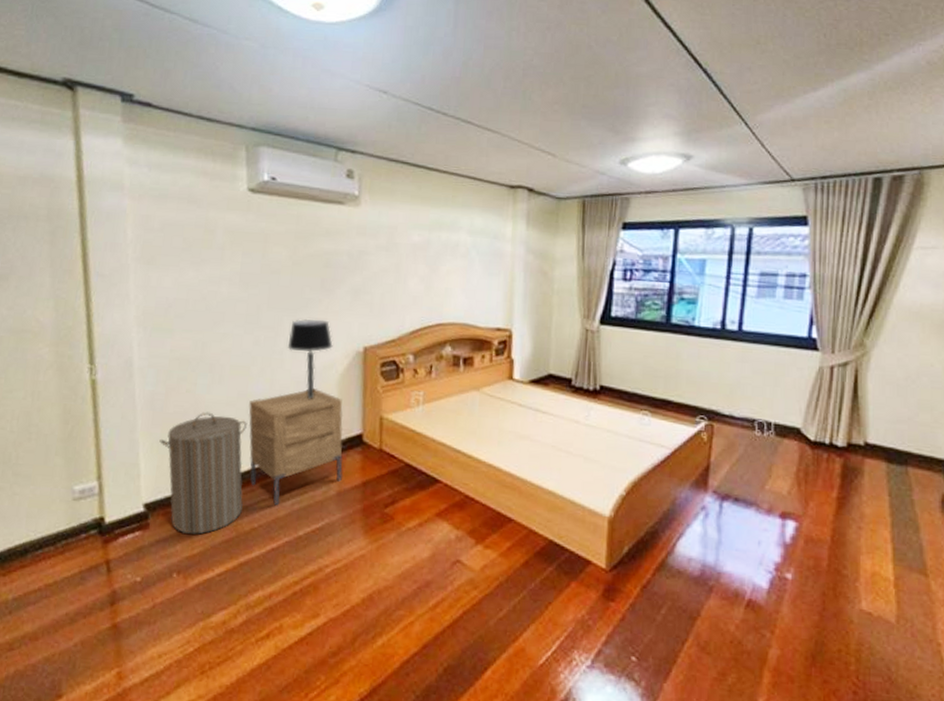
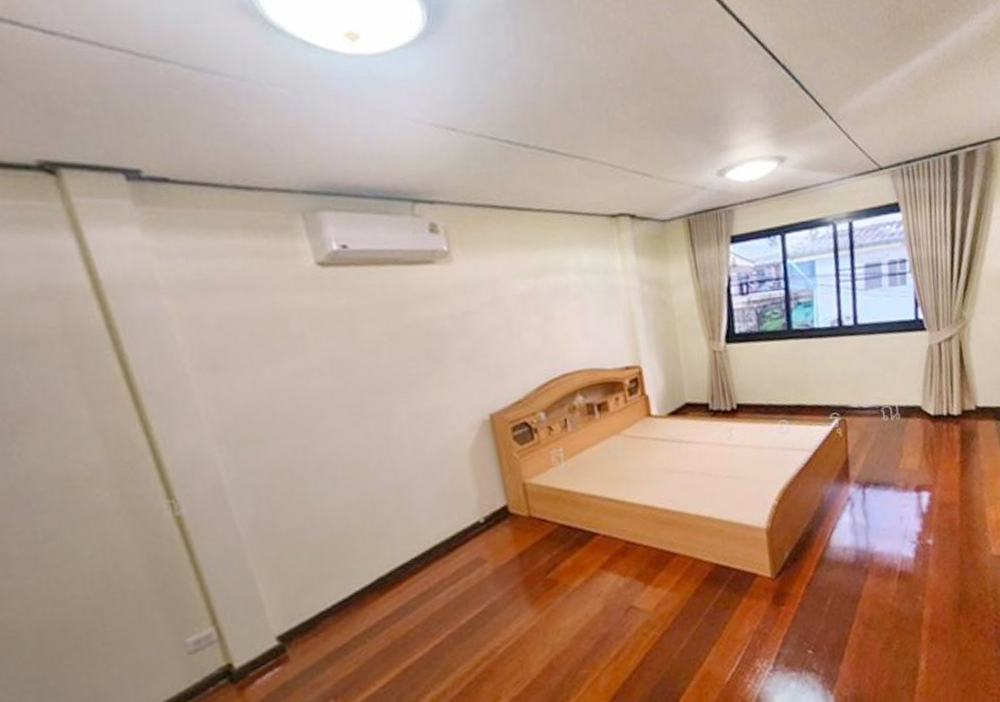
laundry hamper: present [159,411,247,535] -> none [278,520,393,656]
nightstand: present [248,389,344,506] -> none [374,469,496,601]
table lamp: present [287,318,333,399] -> none [403,394,455,482]

